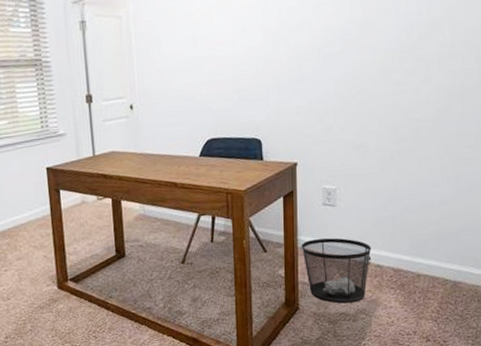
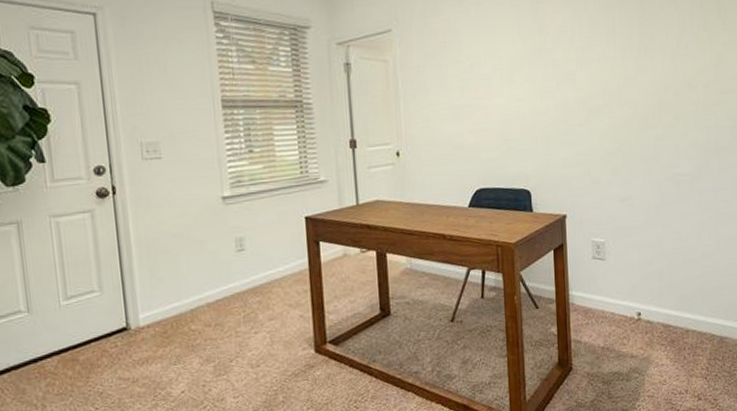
waste bin: present [301,238,372,304] -> none [572,292,642,362]

